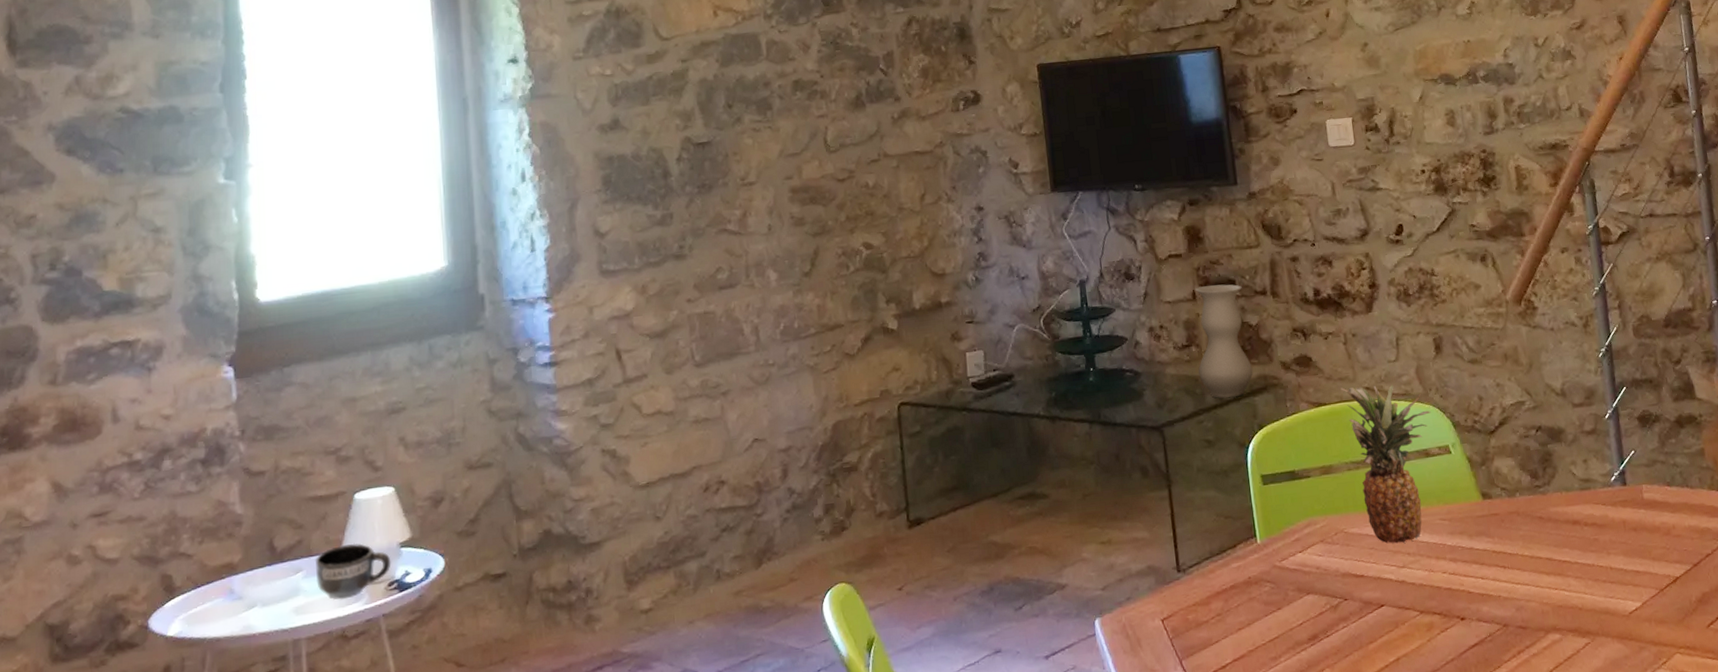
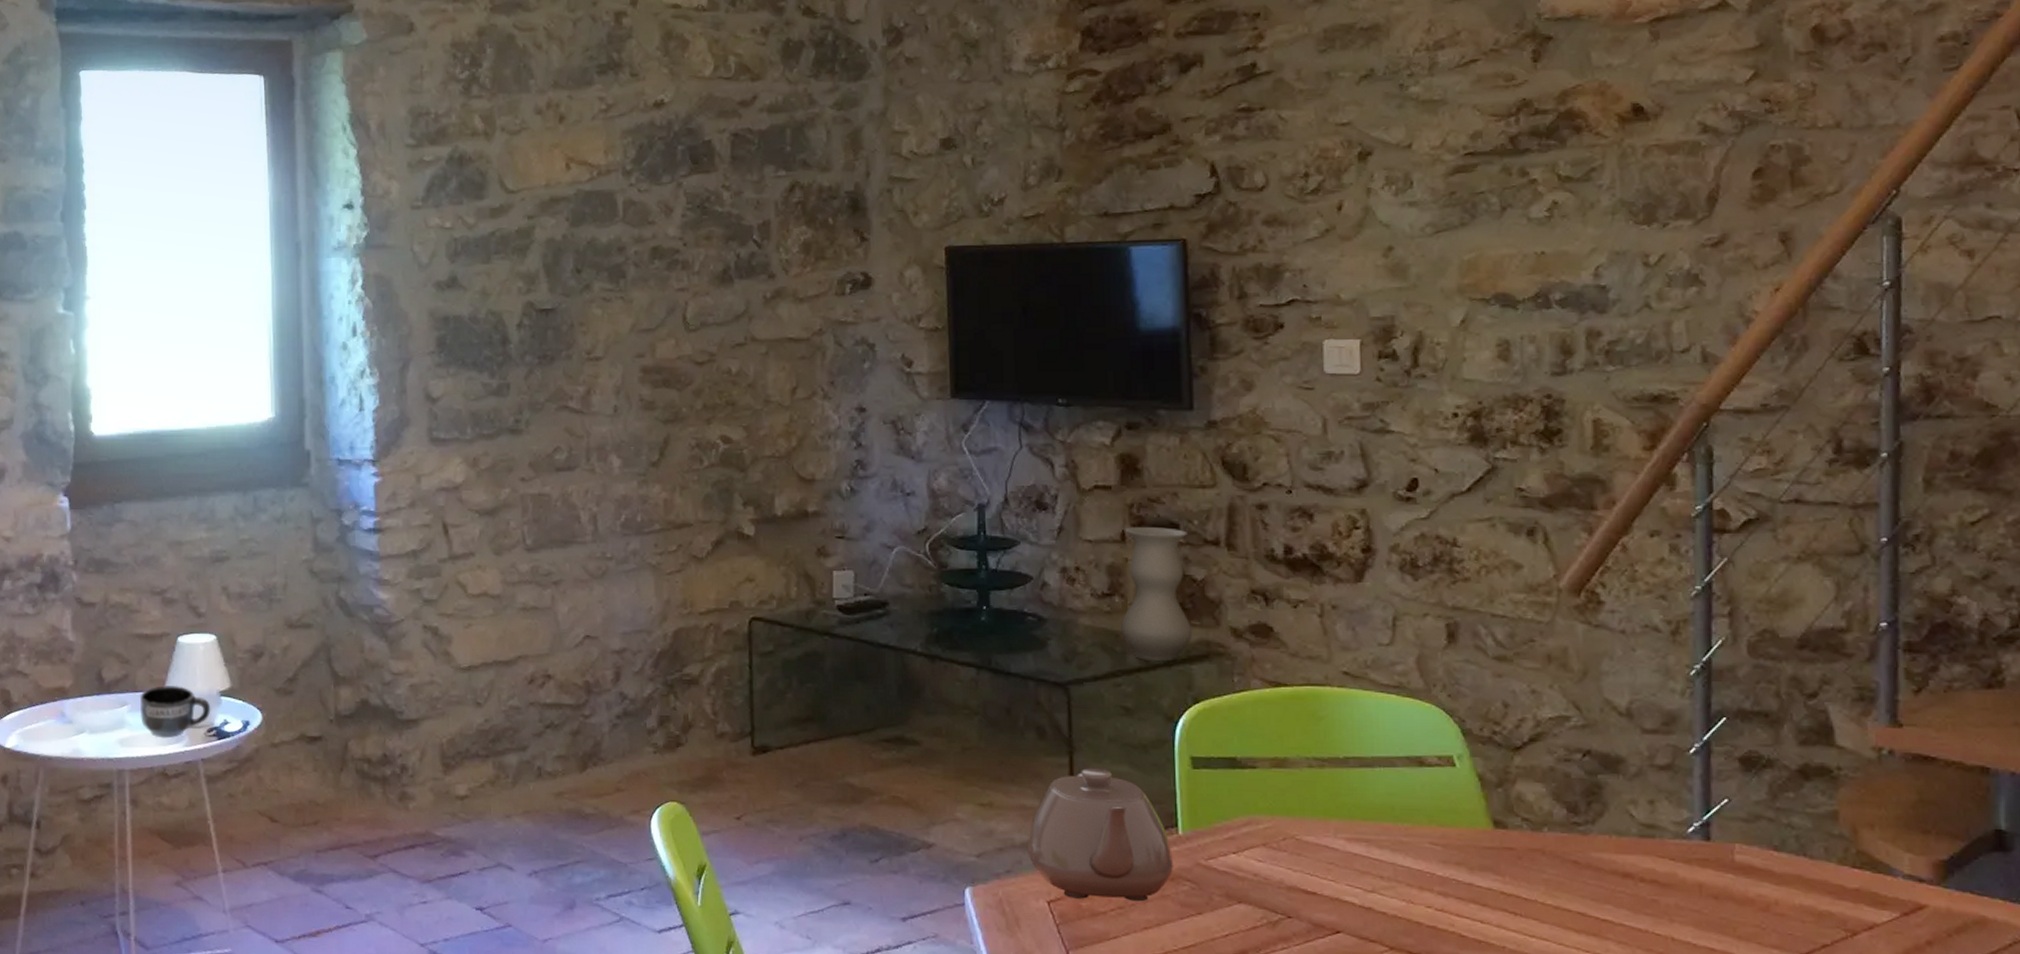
teapot: none [1141,495,1256,614] -> present [1028,767,1173,902]
fruit: present [1340,384,1431,544] -> none [1308,668,1432,863]

